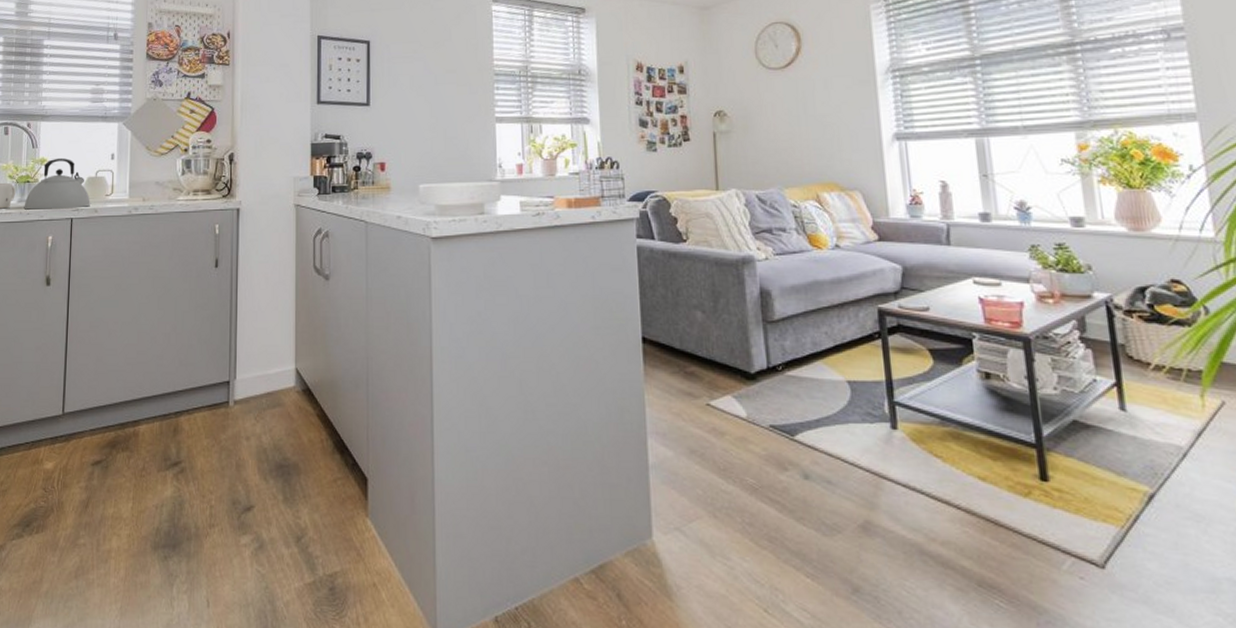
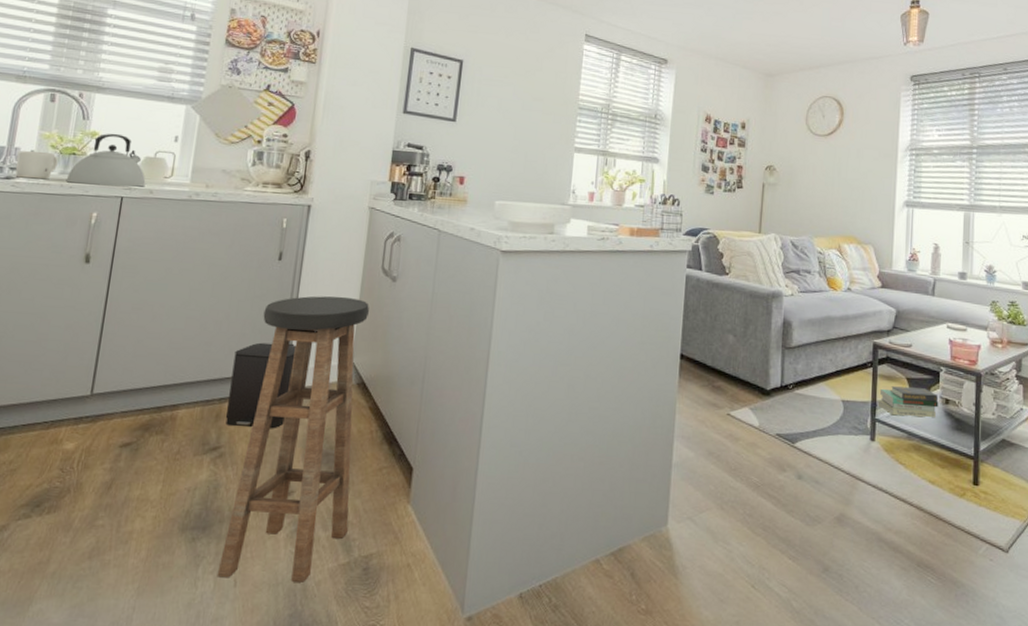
pedal bin: none [182,351,241,440] -> present [225,342,297,428]
bar stool: none [190,299,309,603] -> present [217,296,369,582]
books: none [894,360,977,398] -> present [877,386,939,418]

